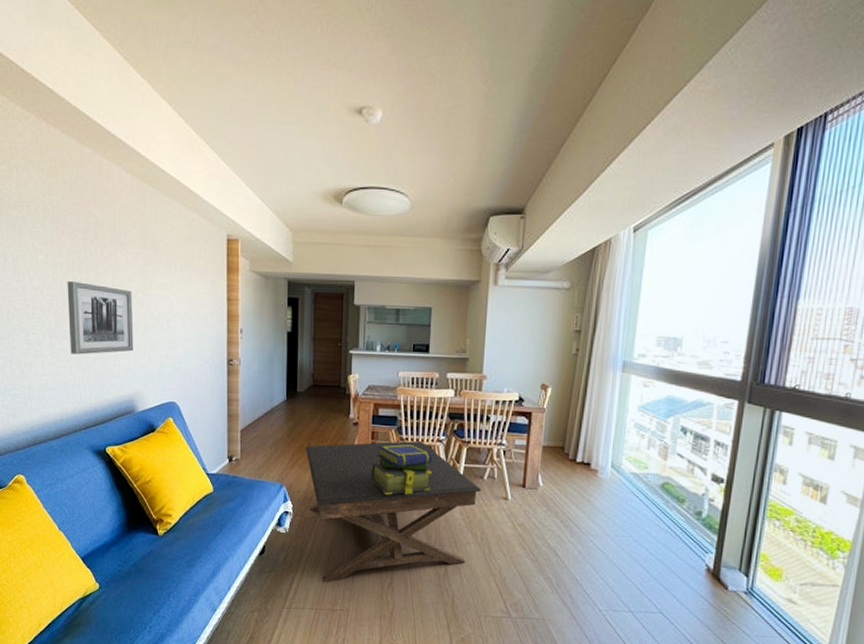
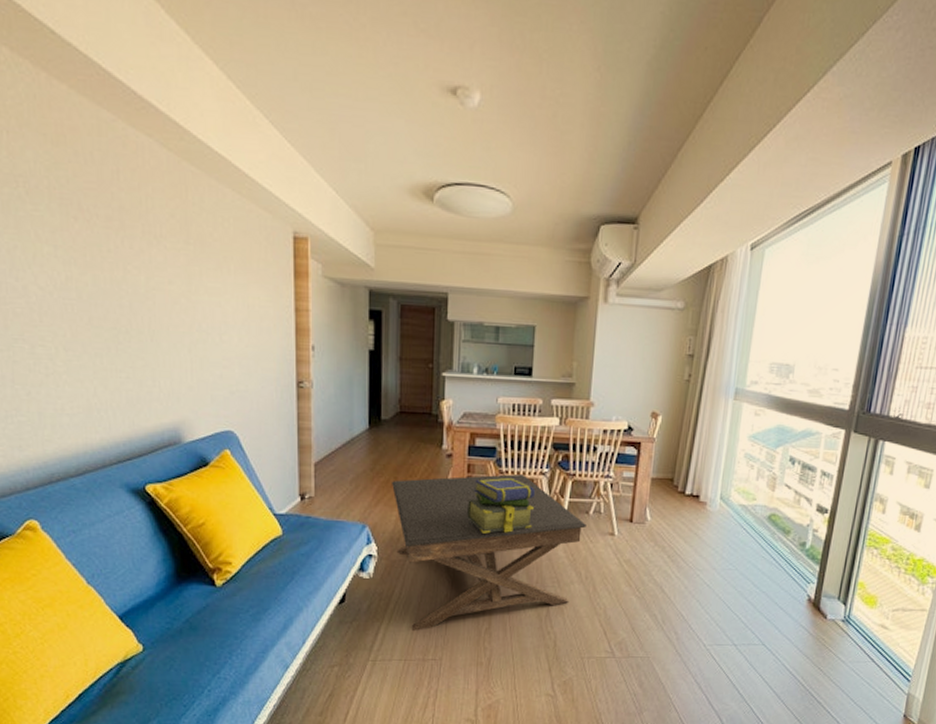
wall art: present [67,280,134,355] -> none [85,280,177,373]

